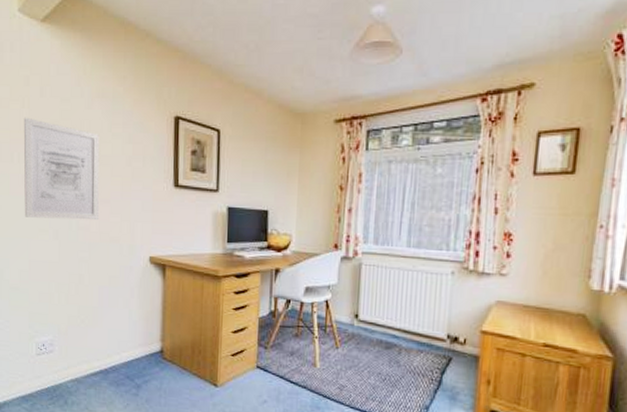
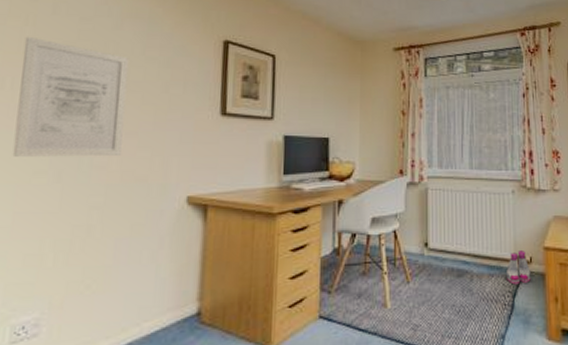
boots: none [436,331,463,363] -> present [506,251,531,285]

